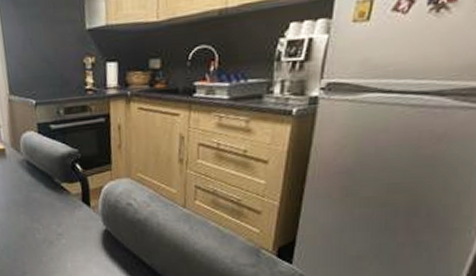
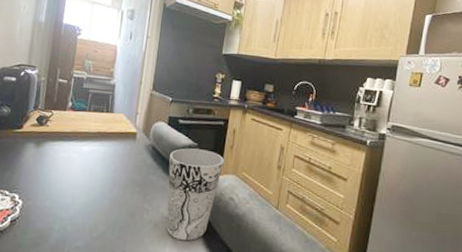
cup: none [49,154,113,254] -> present [166,148,224,241]

